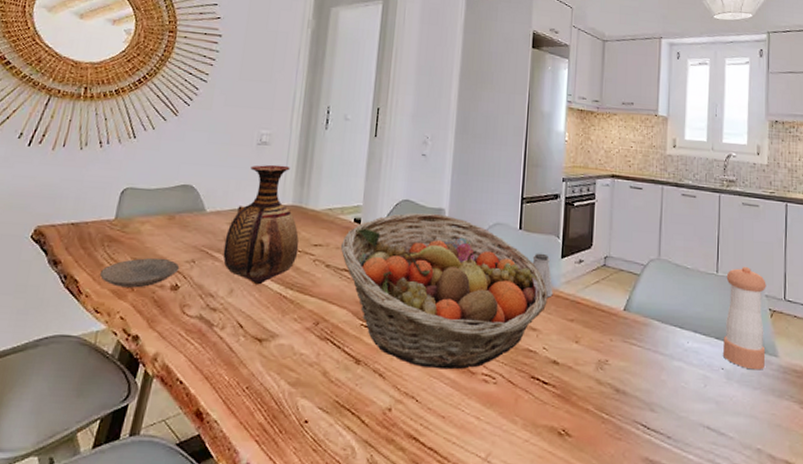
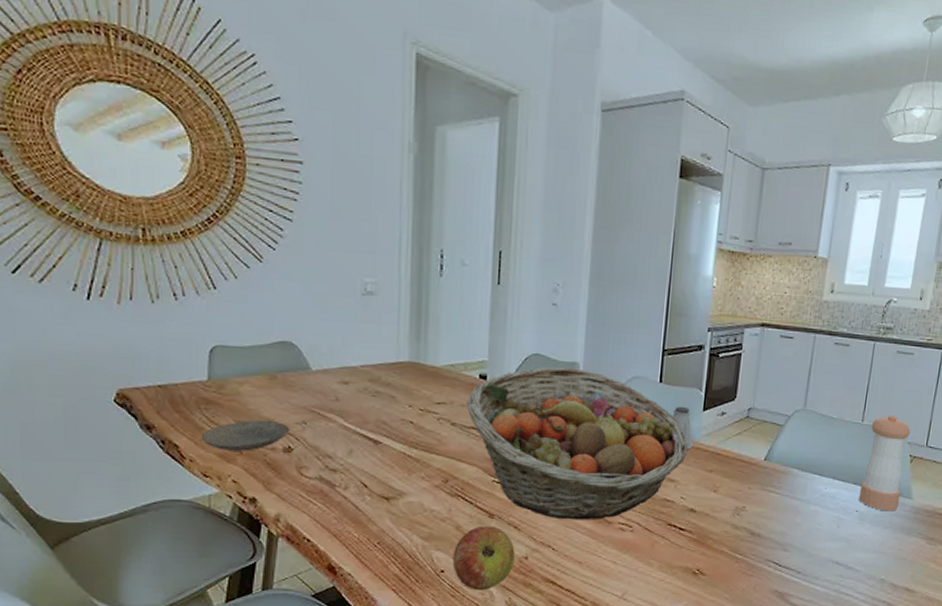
vase: present [222,164,299,285] -> none [337,317,420,445]
apple: none [317,372,379,446] -> present [452,526,515,591]

